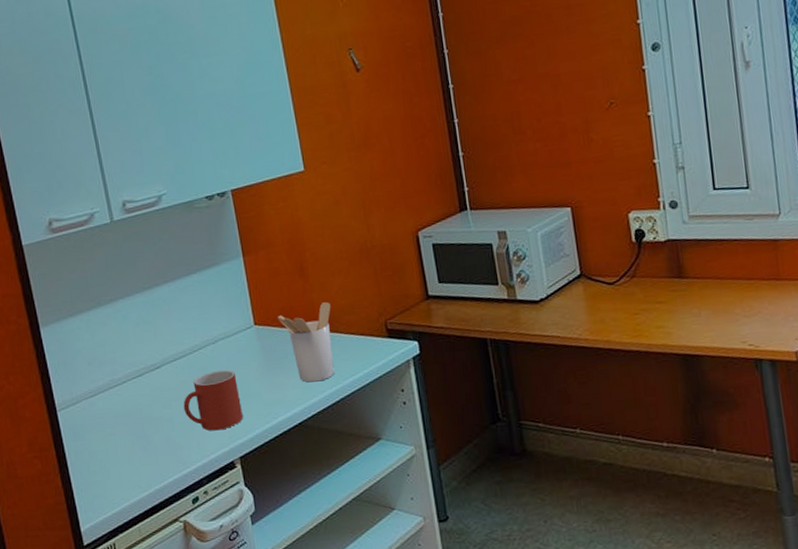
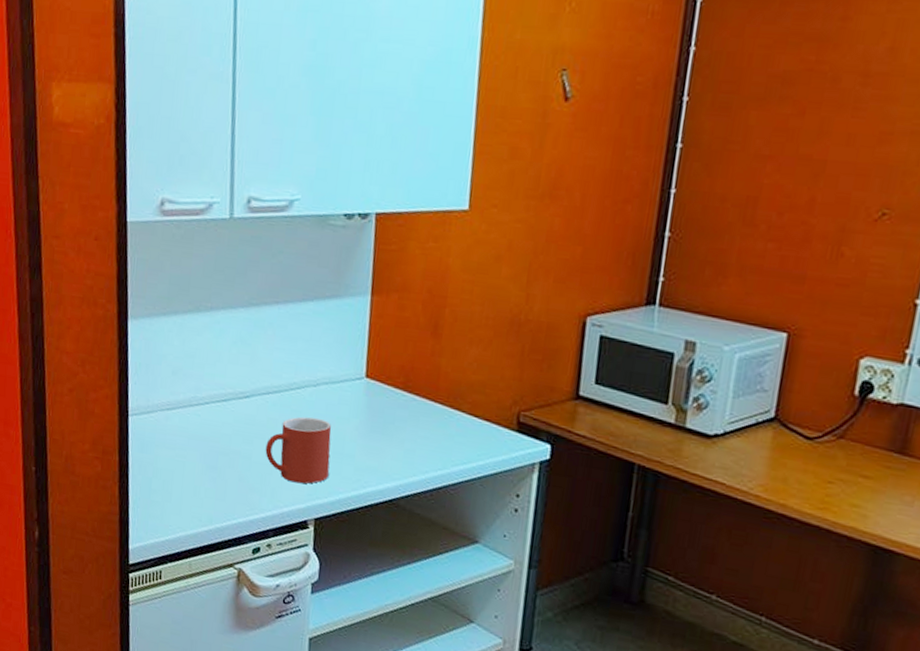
utensil holder: present [278,302,335,383] -> none [394,372,460,460]

